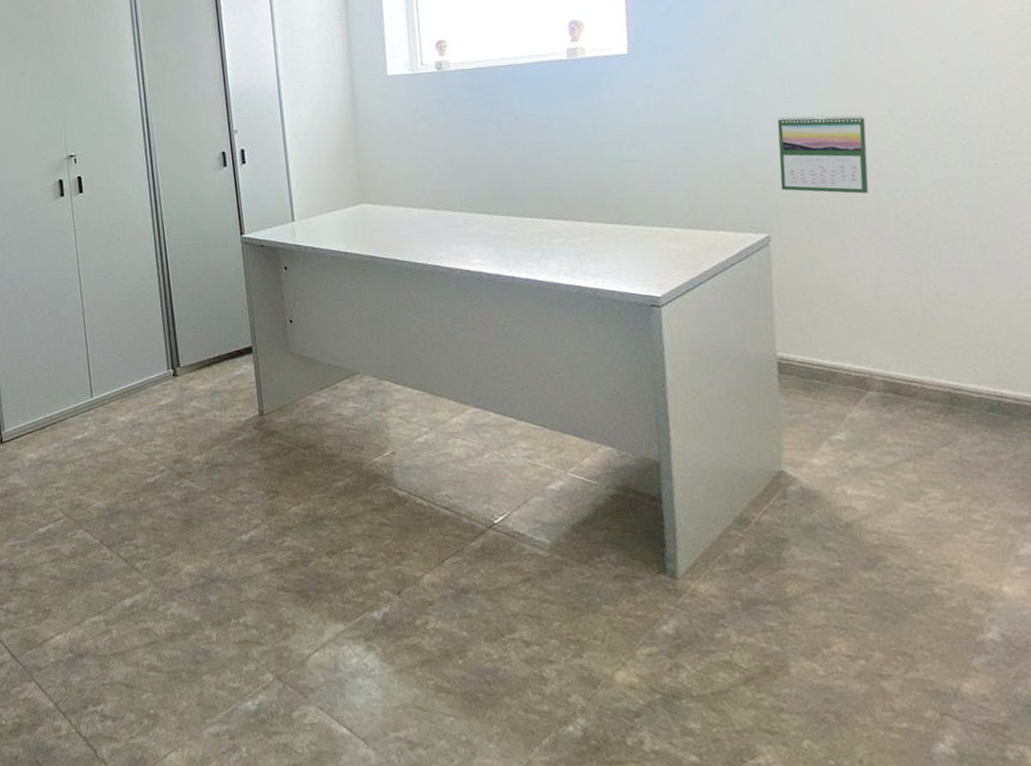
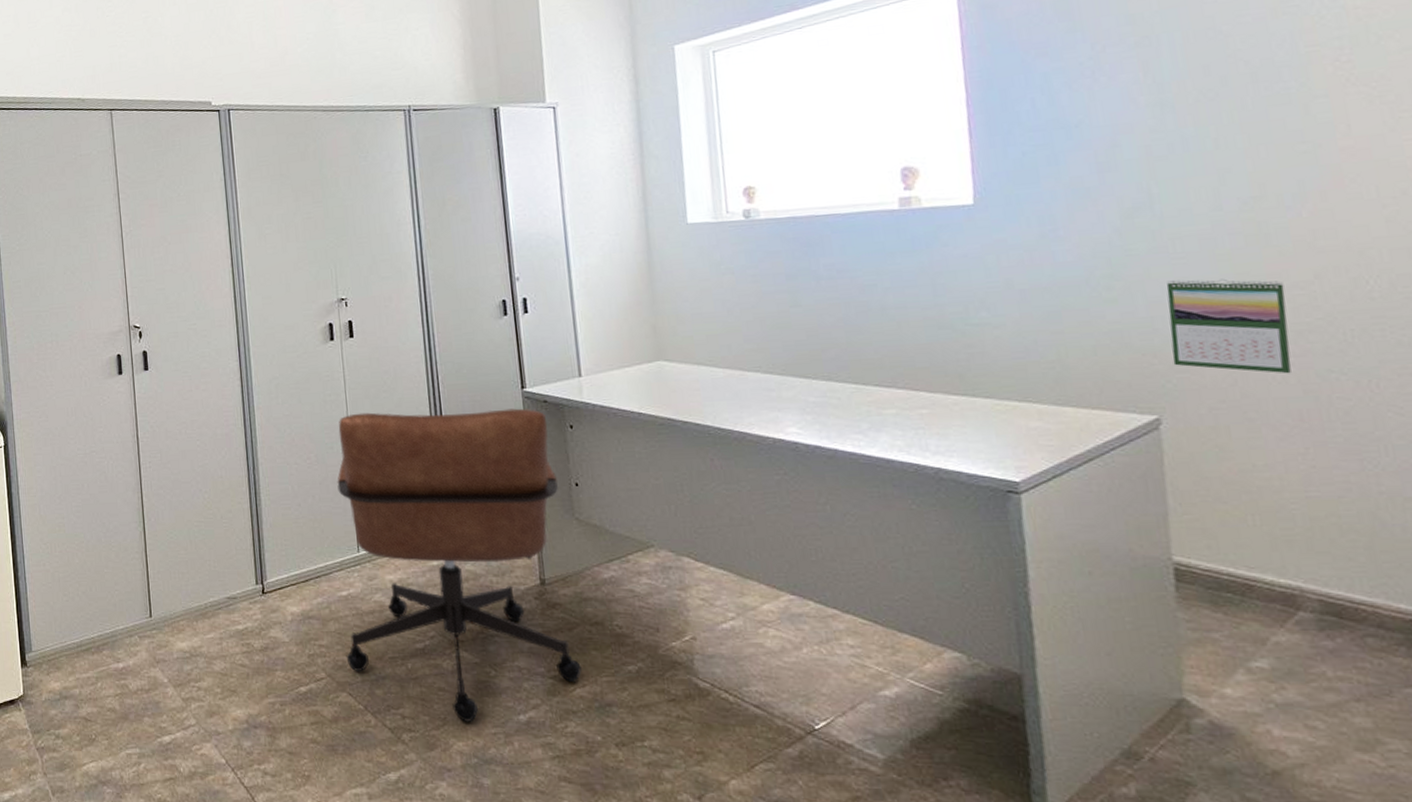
chair: none [70,253,297,547] -> present [337,408,582,723]

